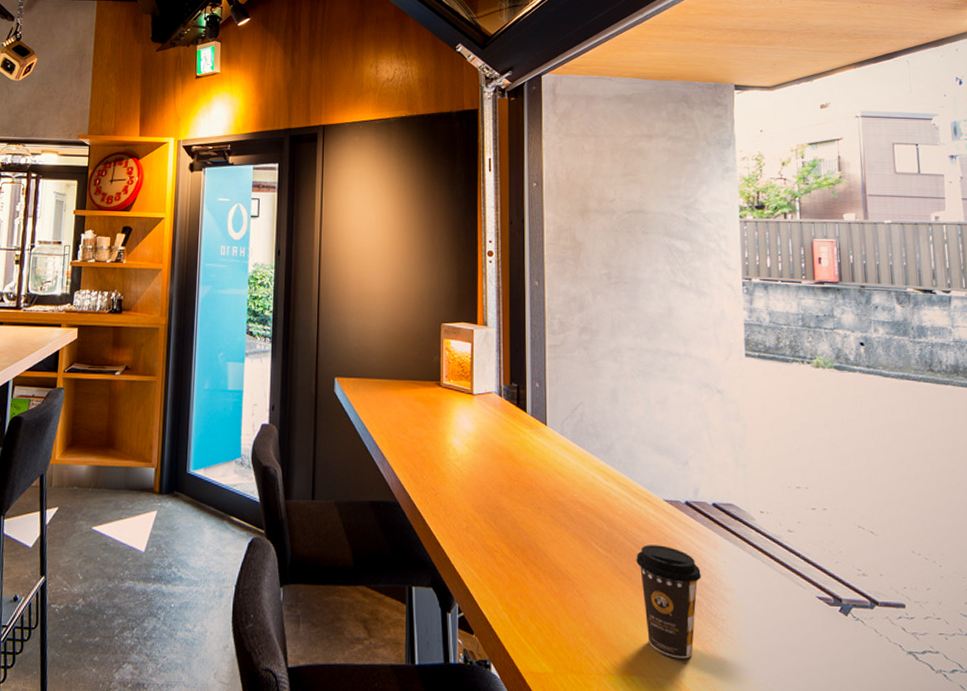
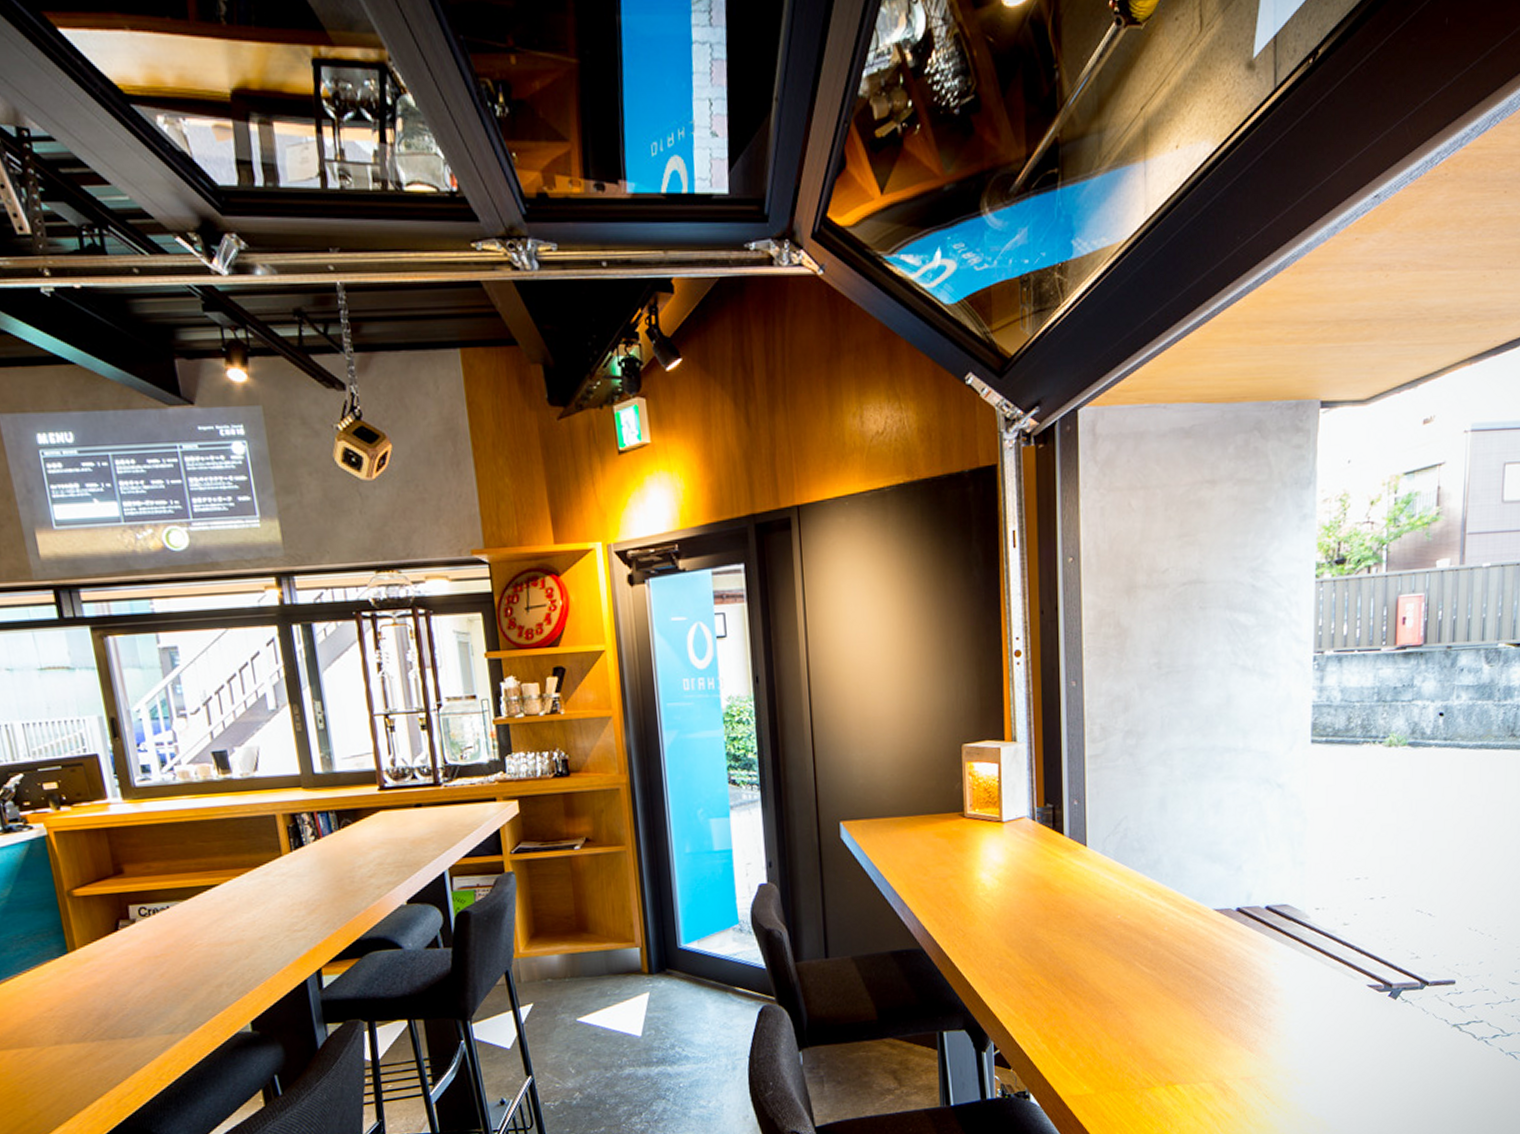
coffee cup: present [636,545,701,659] -> none [1182,955,1250,1063]

